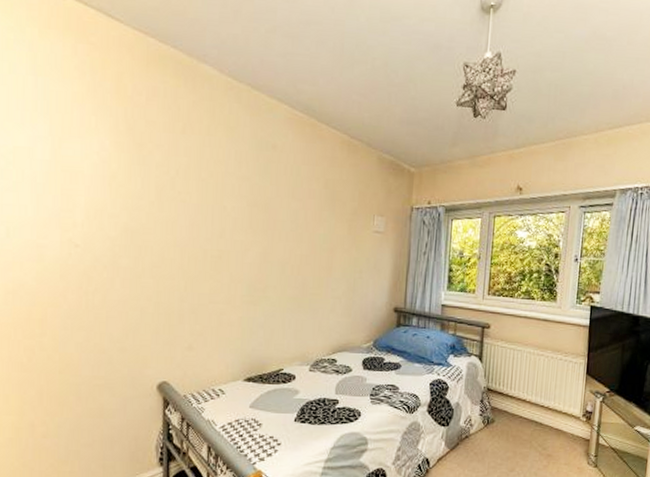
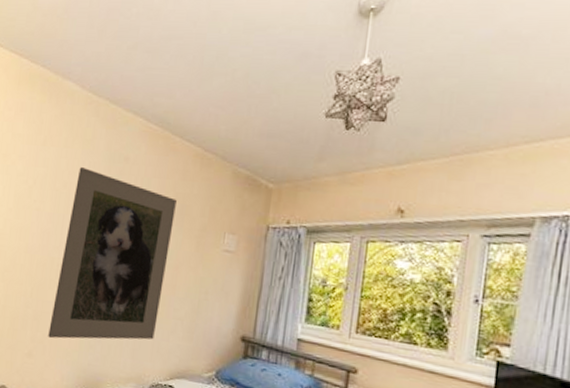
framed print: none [208,156,327,330] -> present [48,167,177,340]

